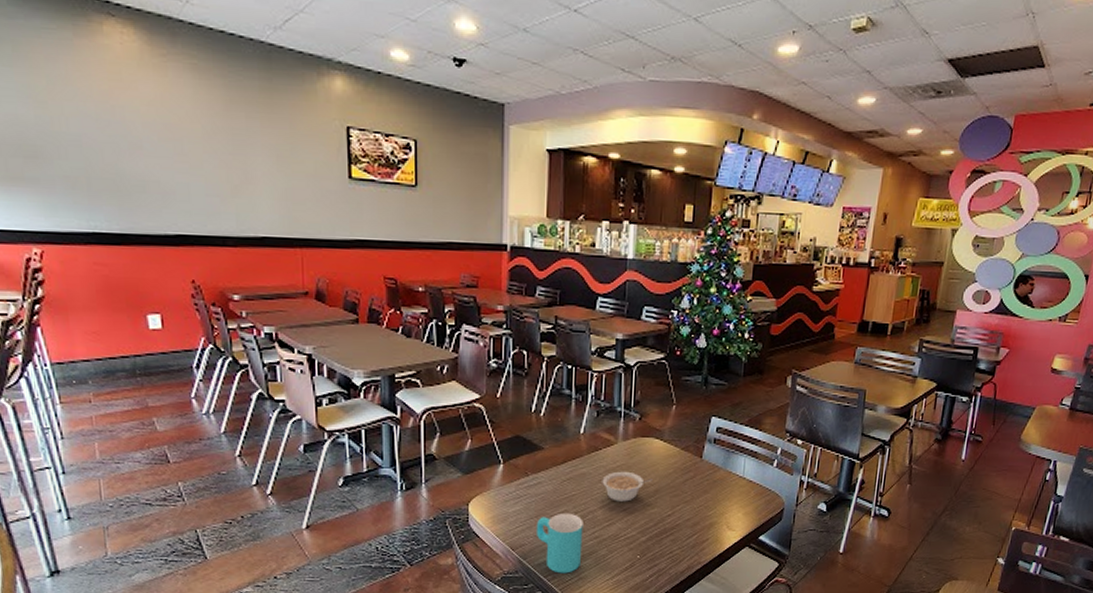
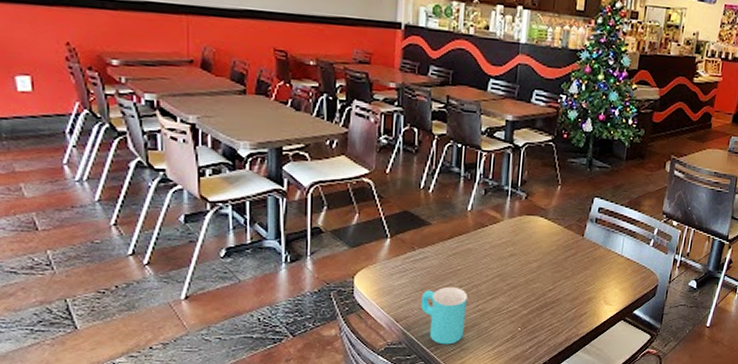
legume: present [602,471,652,502] -> none [487,247,536,277]

